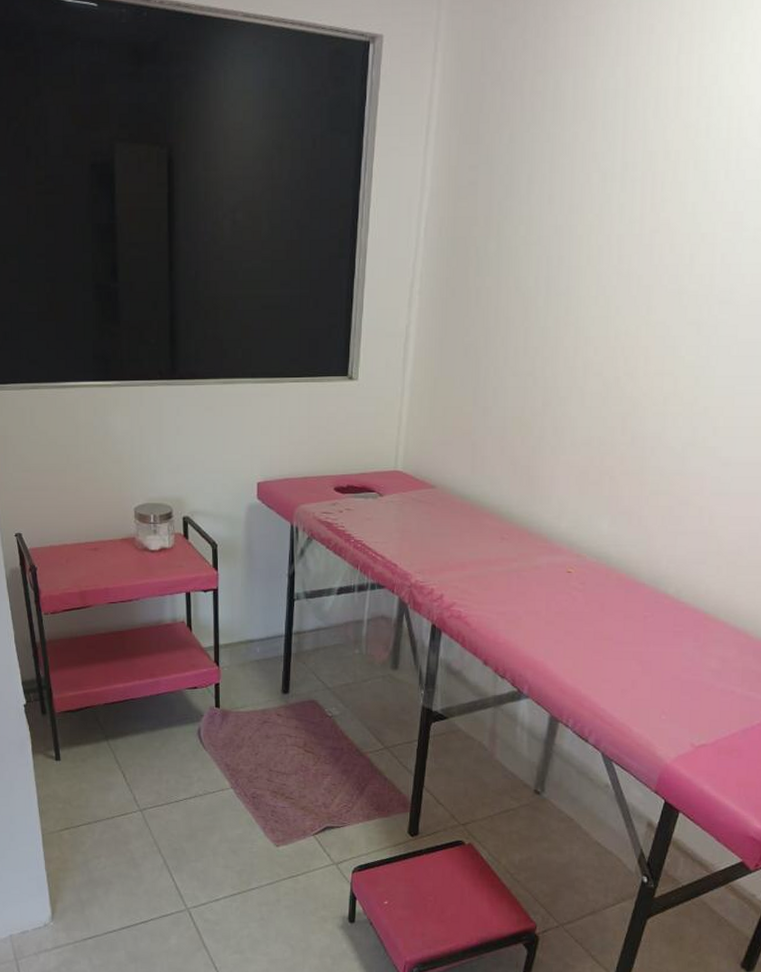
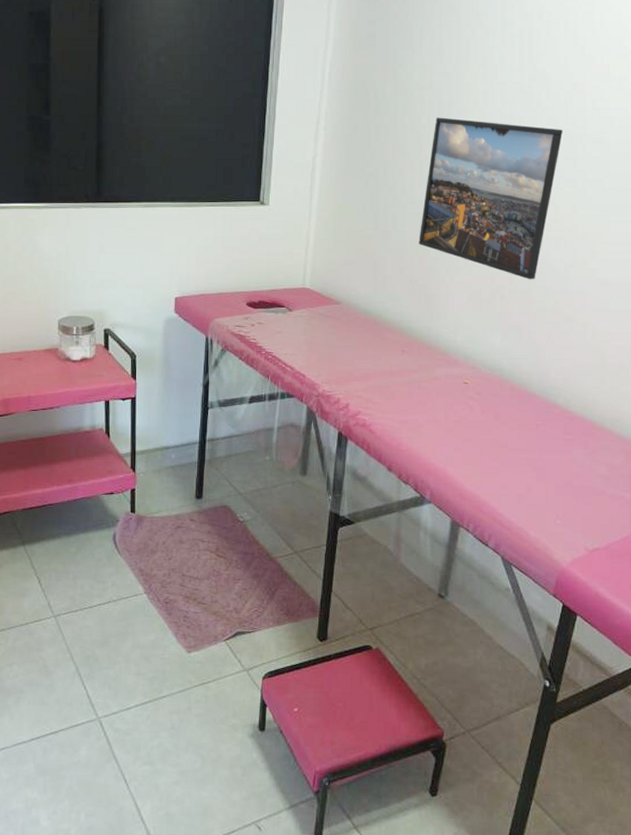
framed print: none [521,277,687,460] -> present [419,117,563,280]

